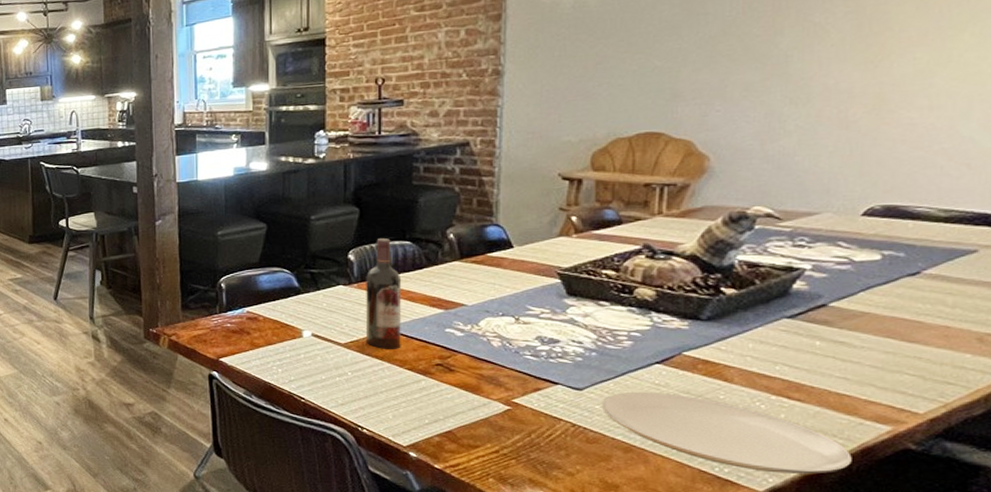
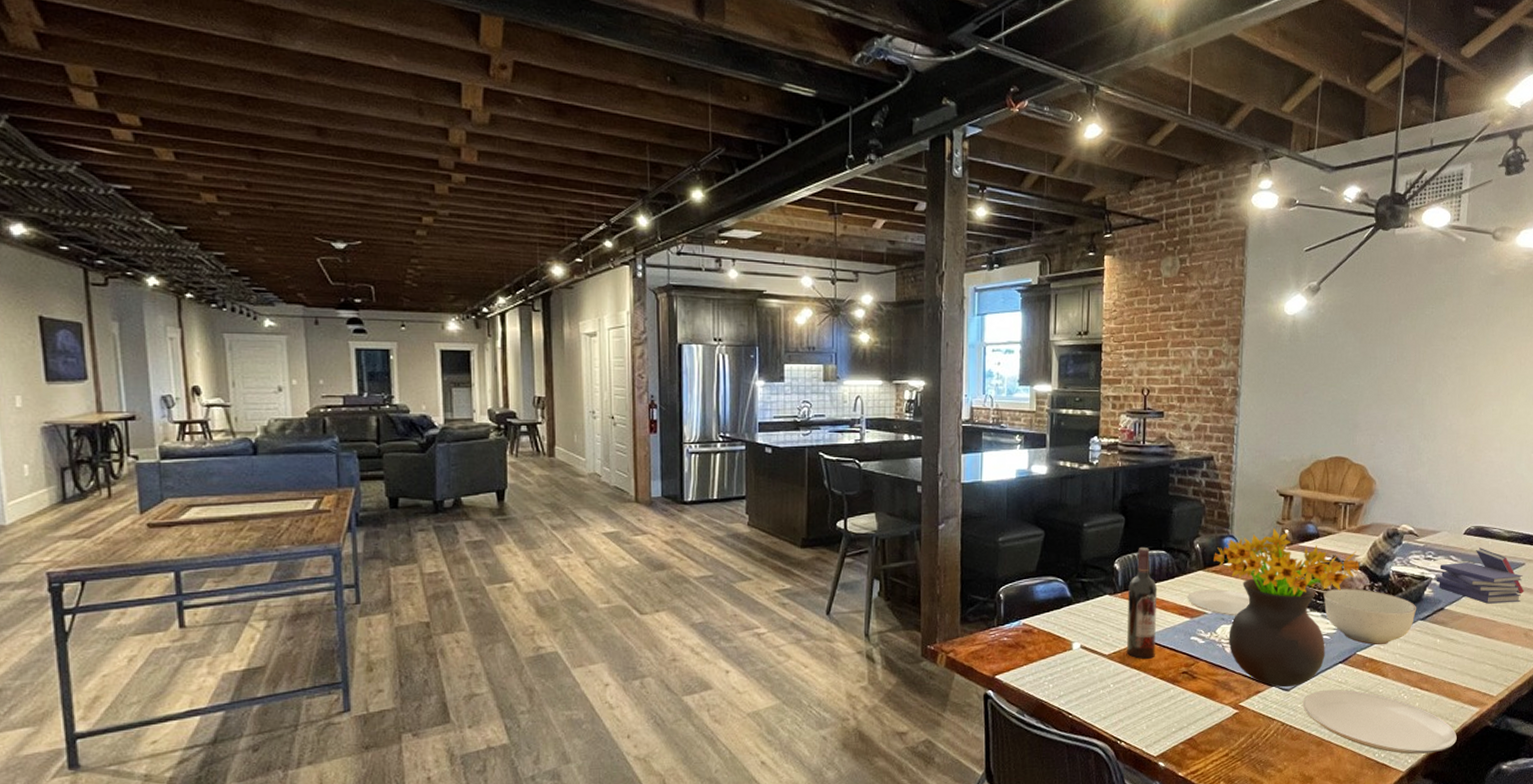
plate: none [439,280,524,309] -> present [1186,589,1250,616]
flower arrangement: none [473,215,685,385] -> present [1214,528,1360,687]
bowl: none [630,280,781,346] -> present [1323,588,1417,645]
book: none [814,231,977,301] -> present [1437,548,1524,604]

